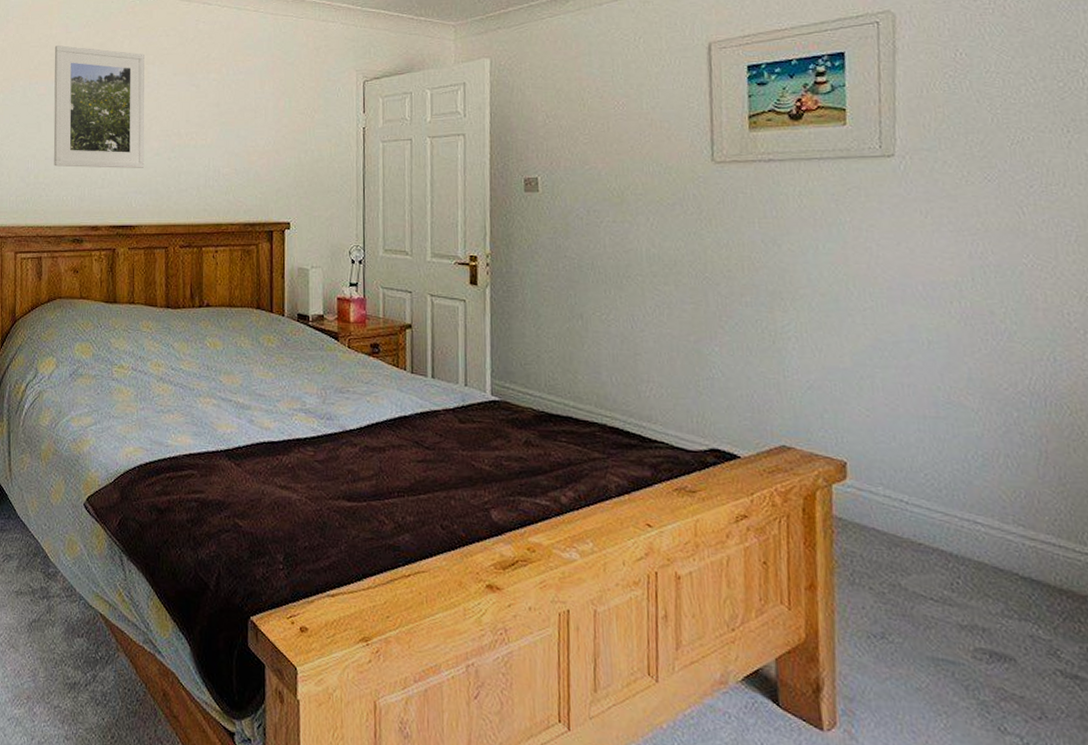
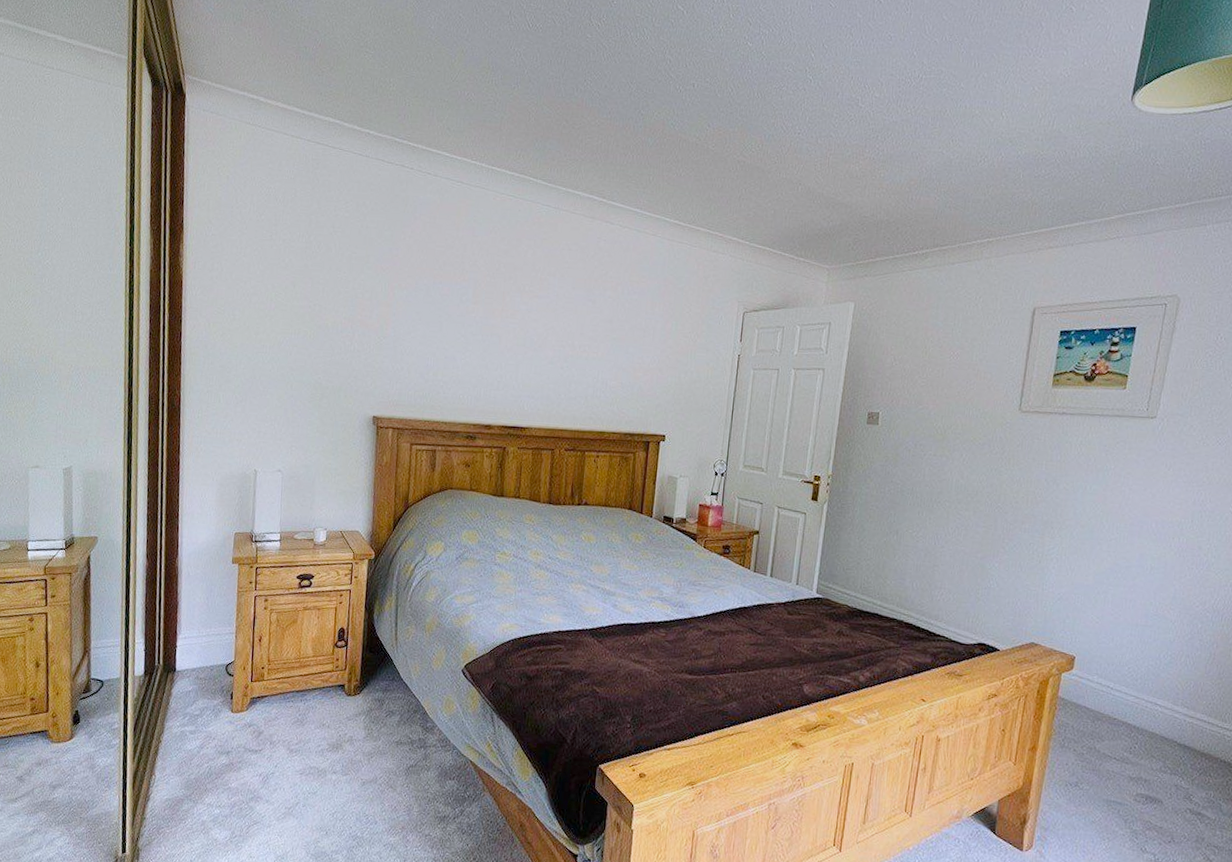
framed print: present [53,45,145,168] -> none [453,248,546,375]

